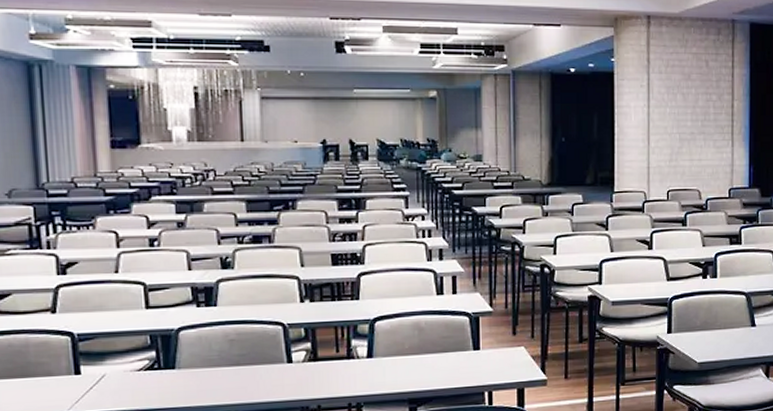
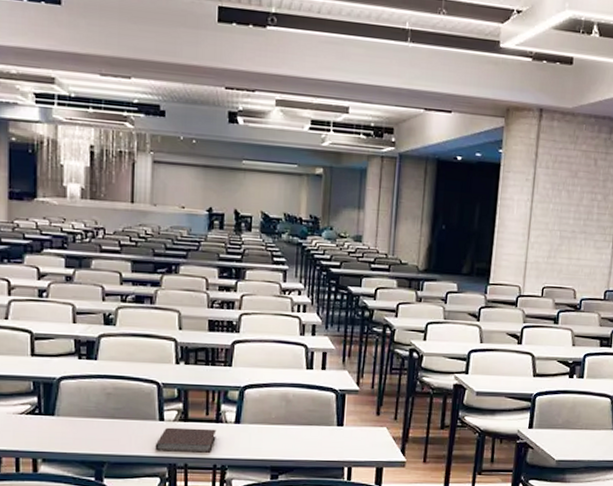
notebook: none [284,366,349,395] -> present [154,427,217,453]

